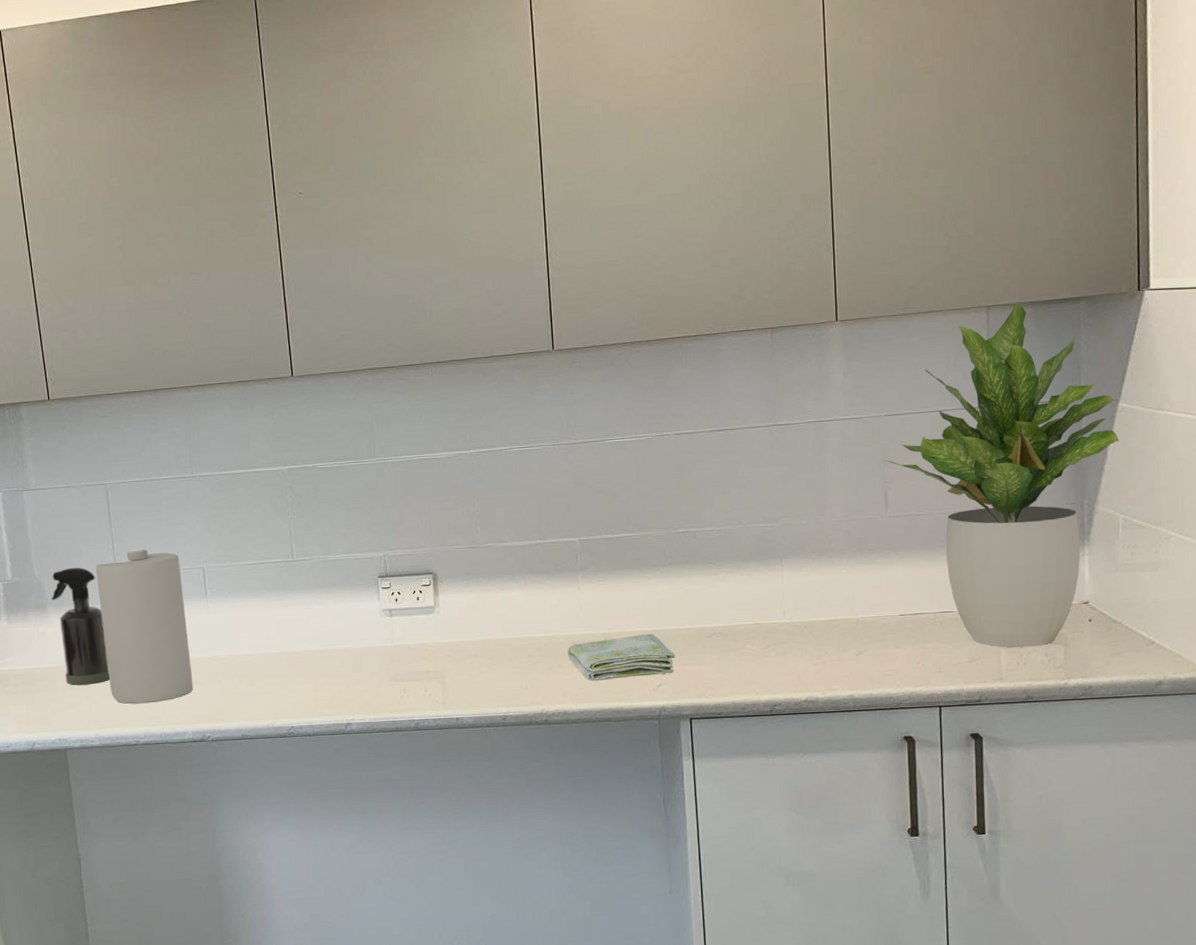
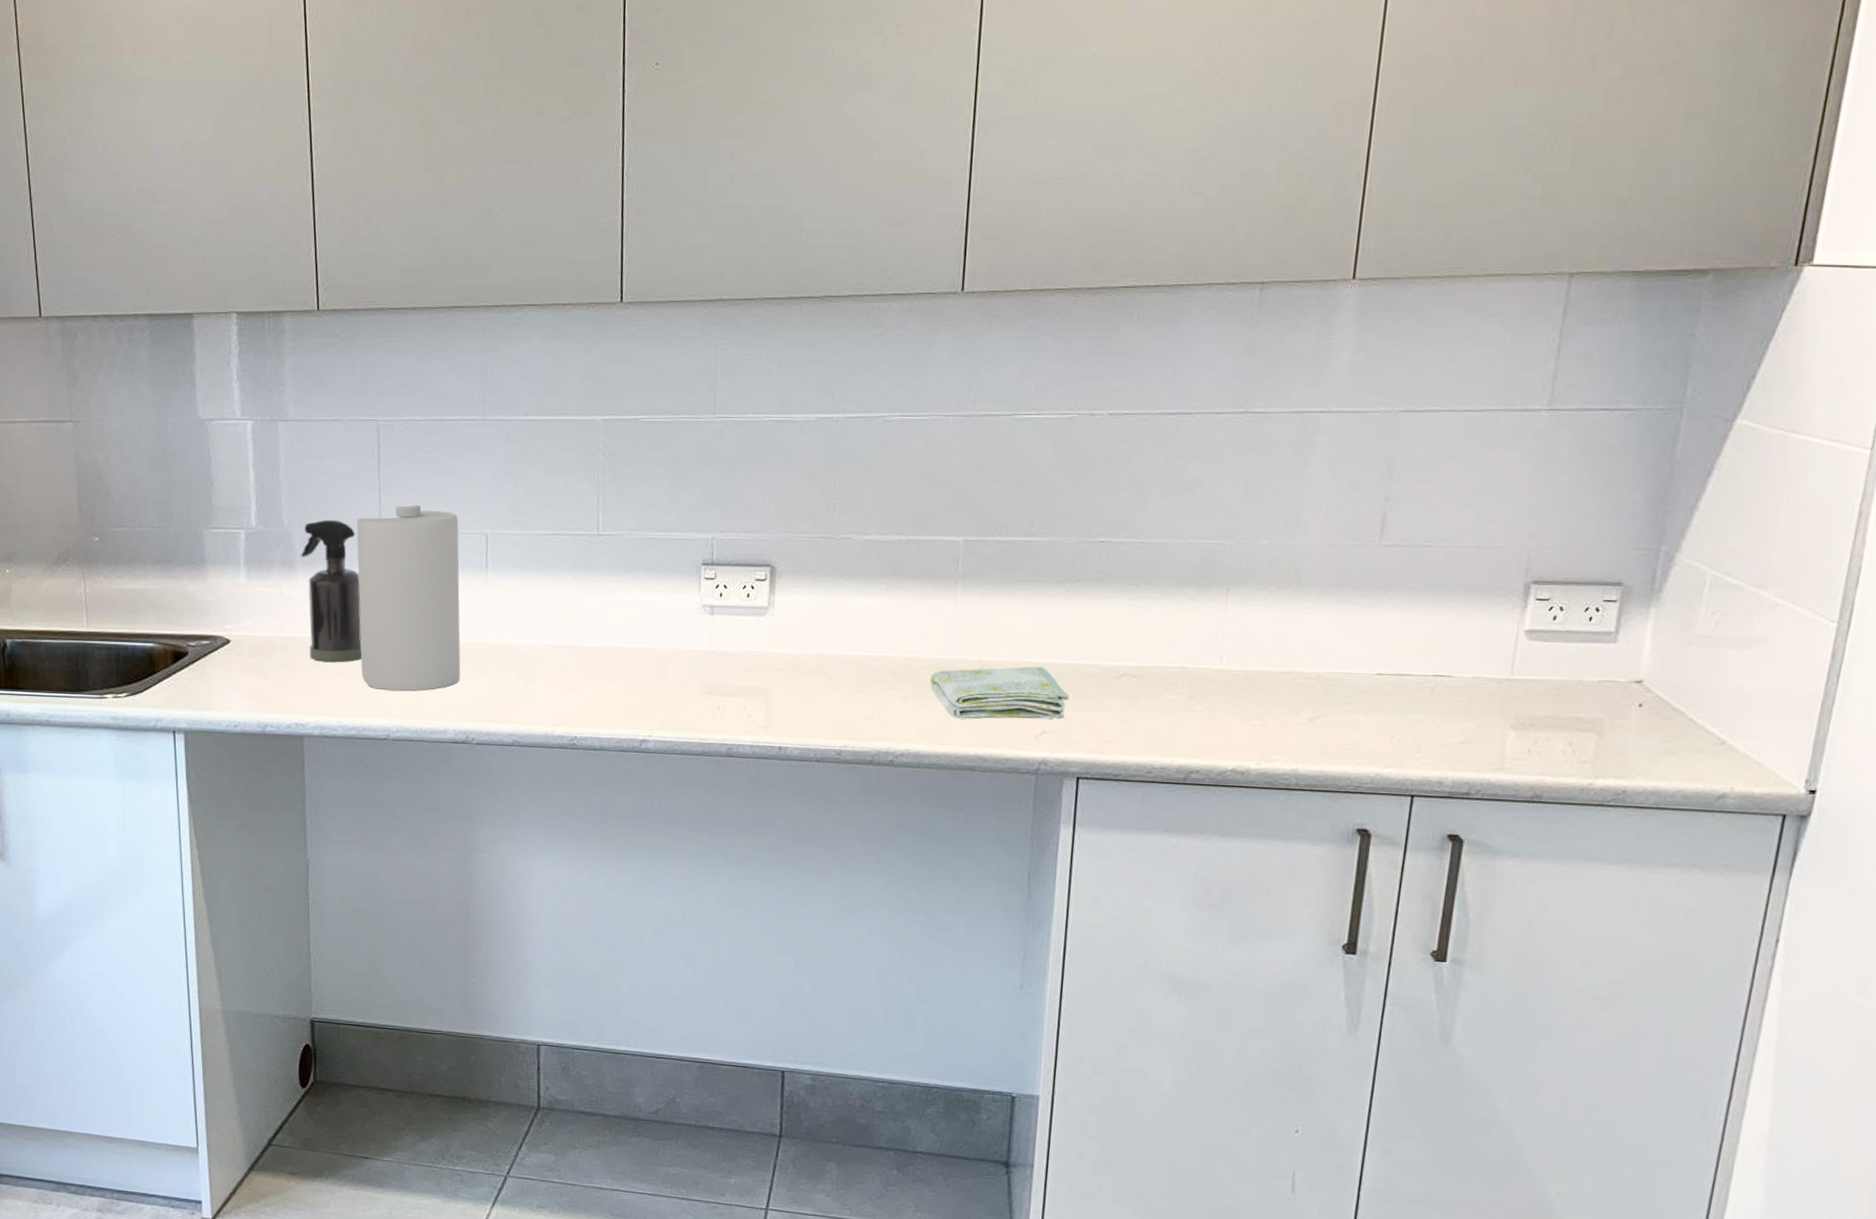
potted plant: present [884,303,1119,648] -> none [1389,272,1733,732]

